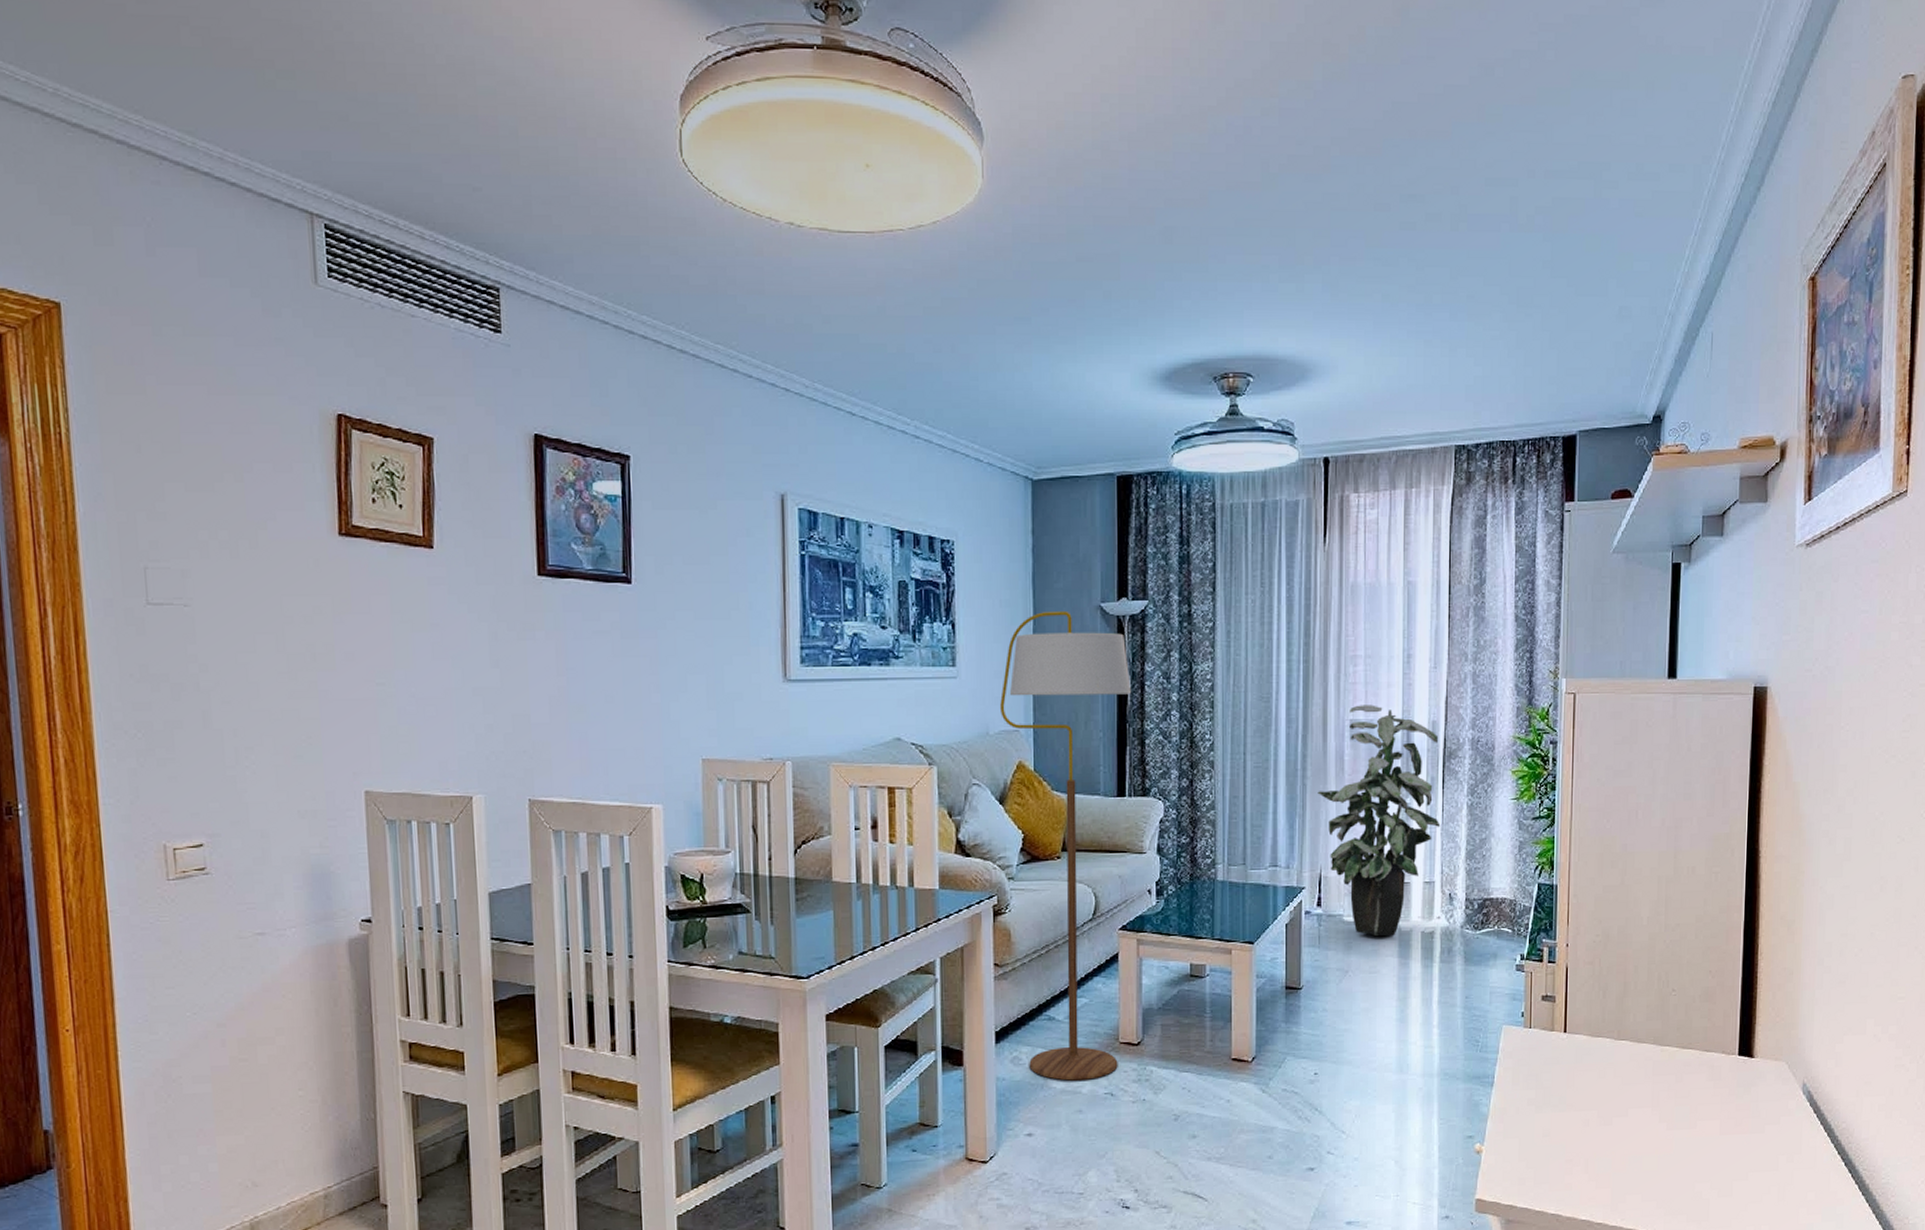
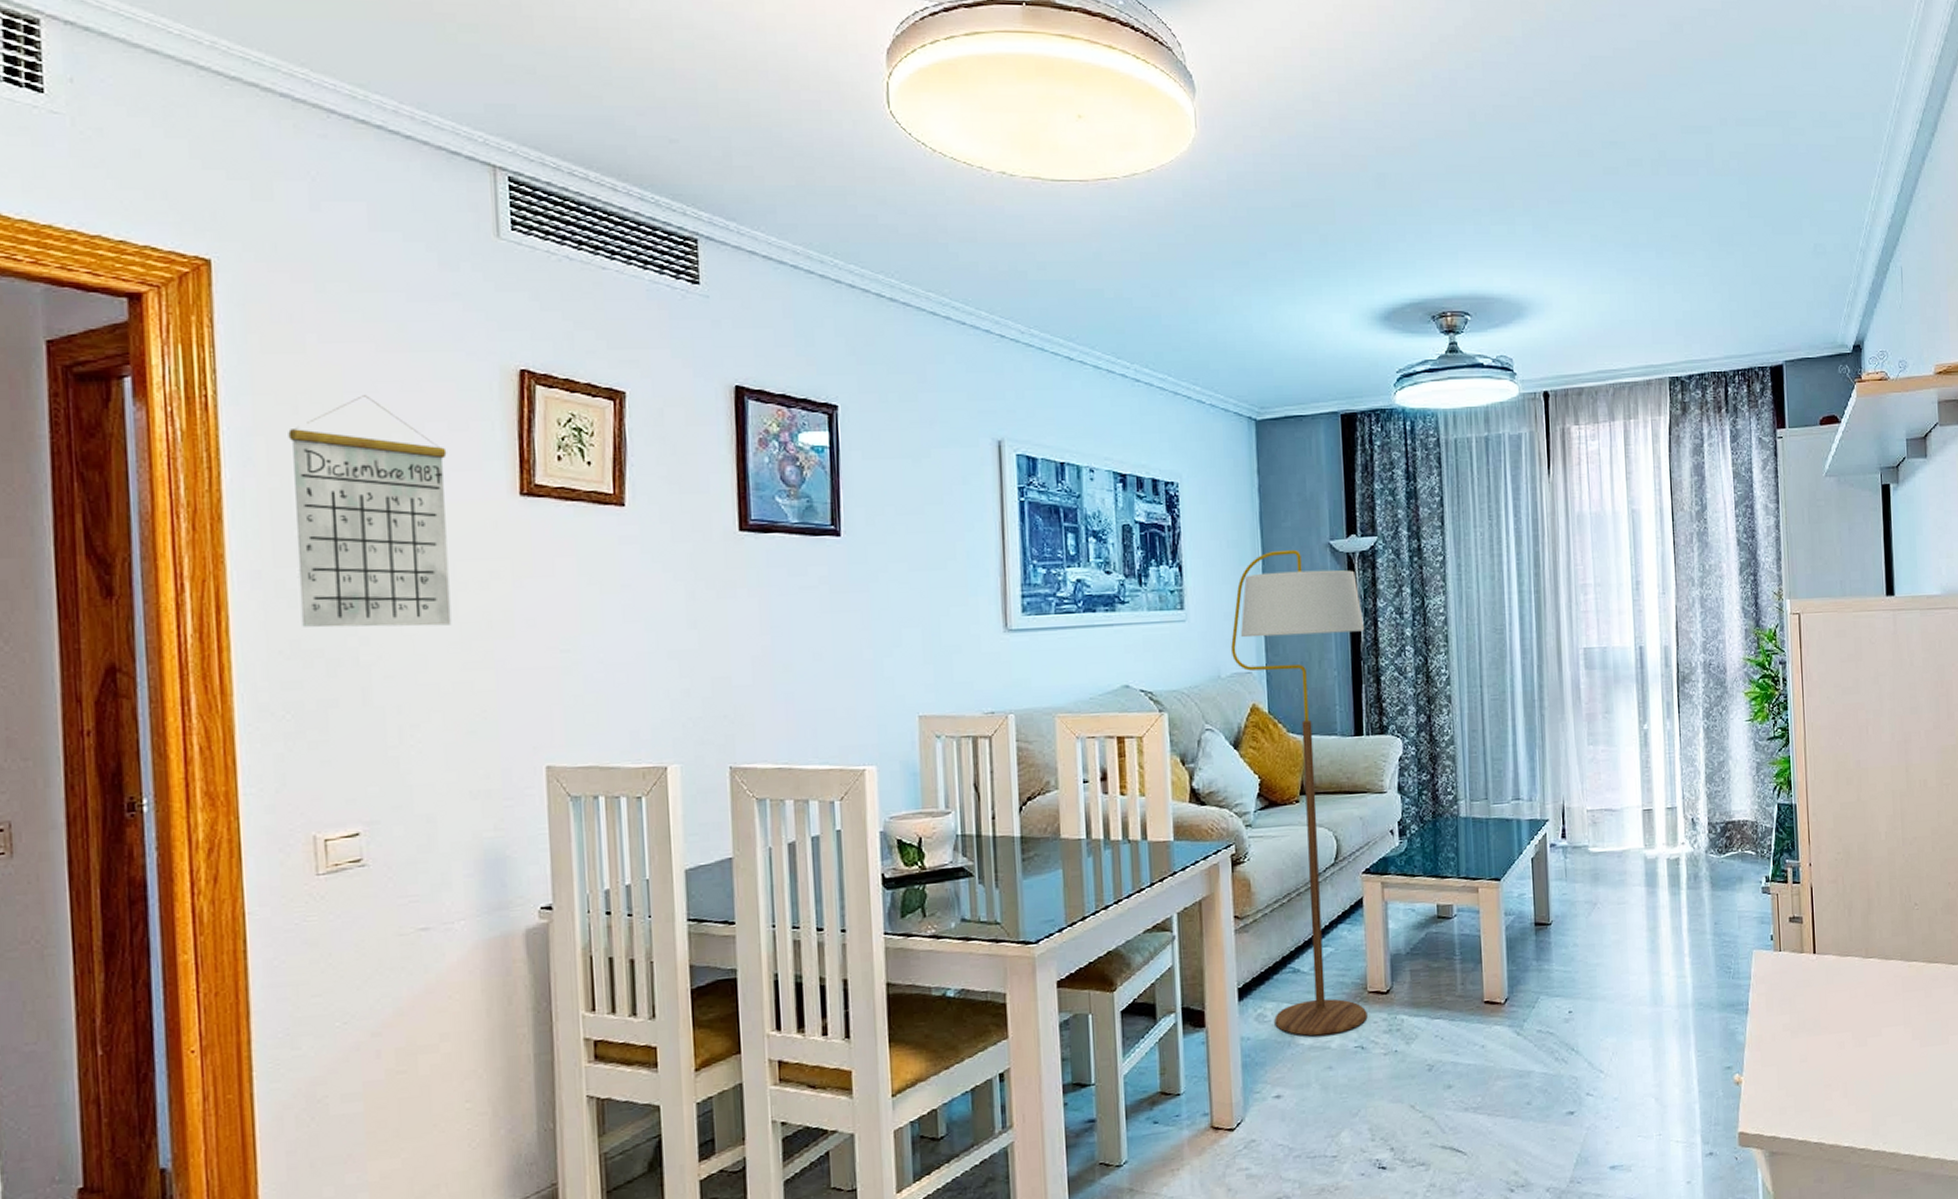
calendar: none [132,436,280,656] -> present [288,395,452,628]
indoor plant: present [1317,705,1441,937] -> none [1556,632,1679,866]

